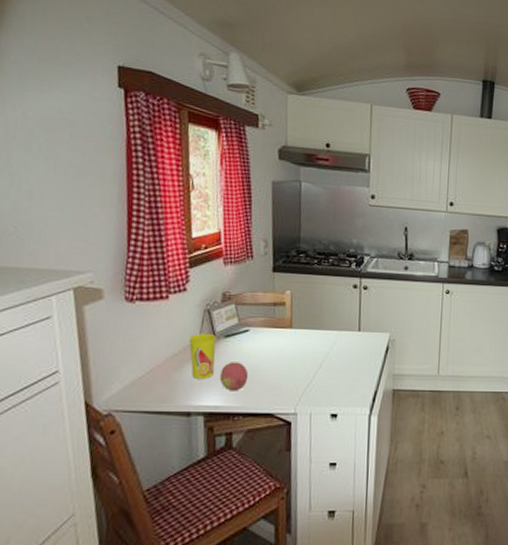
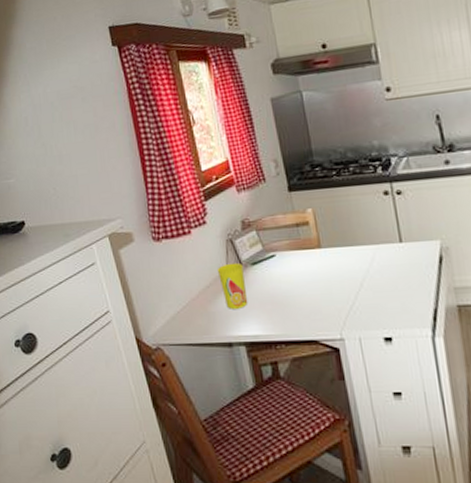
fruit: present [220,362,249,391] -> none [254,289,284,319]

